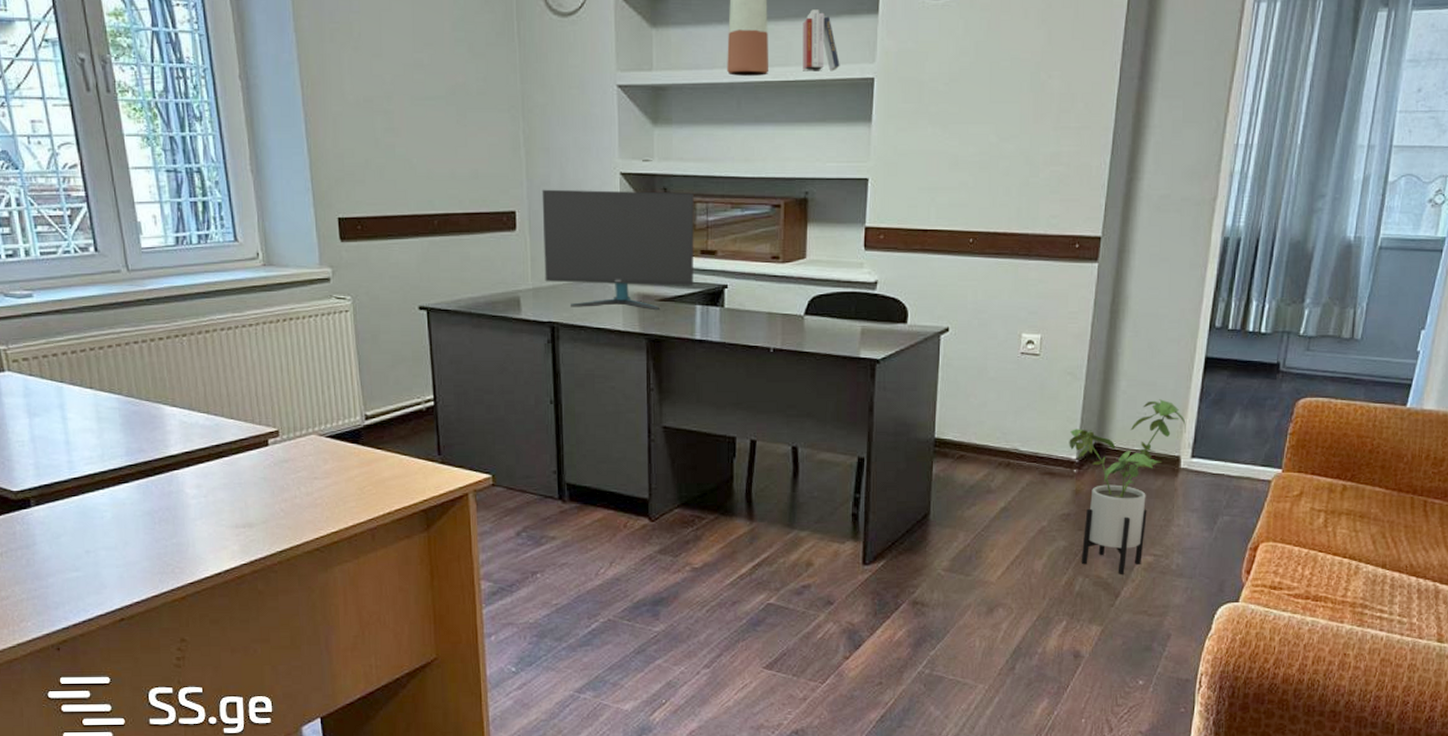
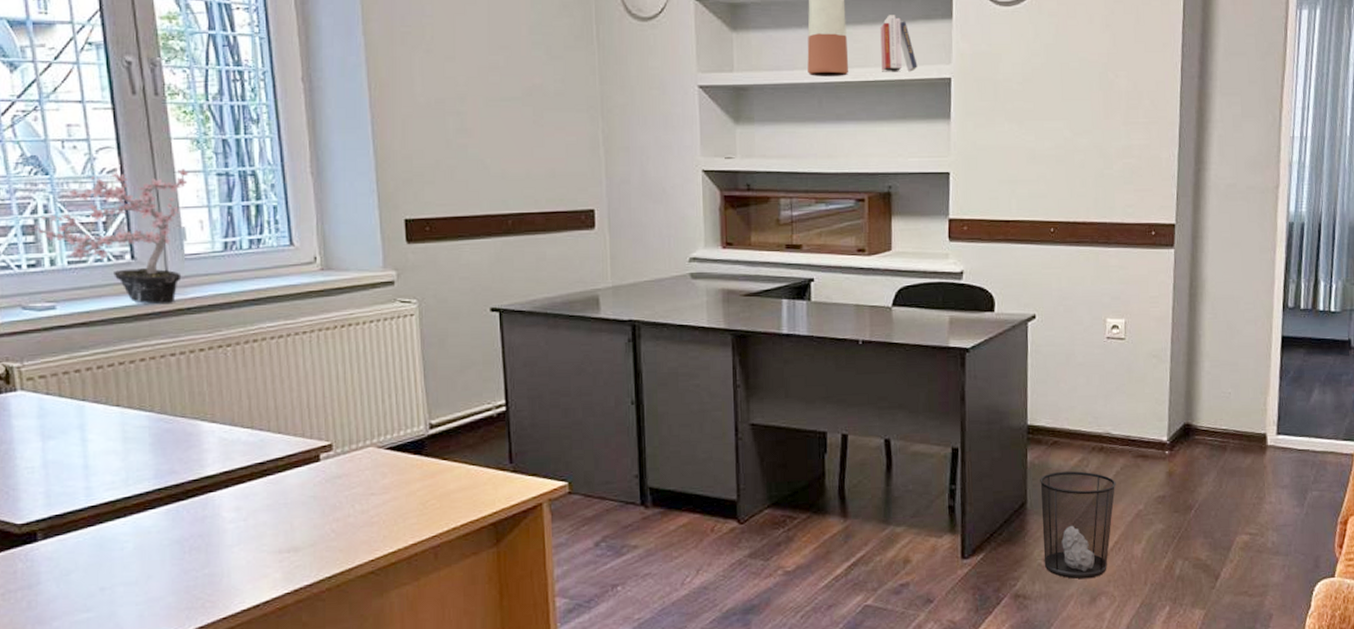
potted plant: none [8,164,142,295] -> present [33,168,189,305]
computer monitor: present [542,189,694,309] -> none [622,187,779,305]
waste bin: none [943,486,1021,590] -> present [1040,471,1116,579]
house plant: present [1069,399,1186,574] -> none [1159,378,1270,555]

